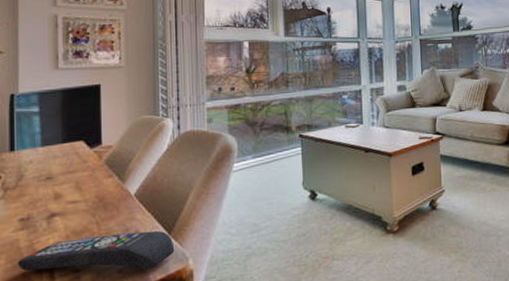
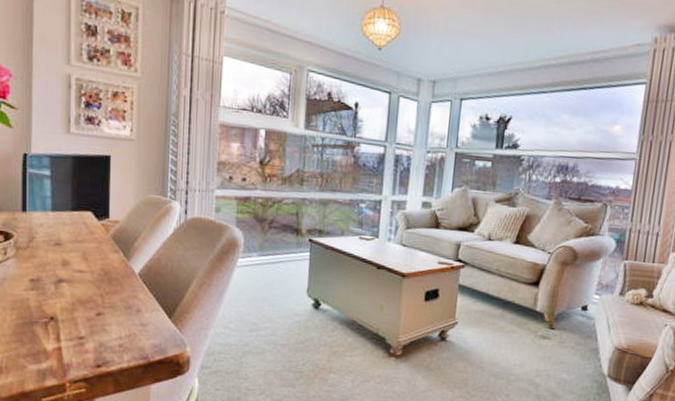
remote control: present [17,230,175,272] -> none [27,307,174,349]

